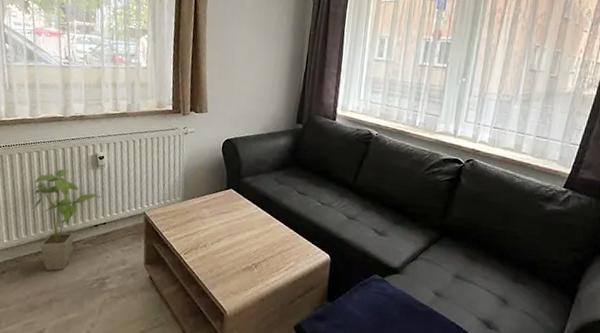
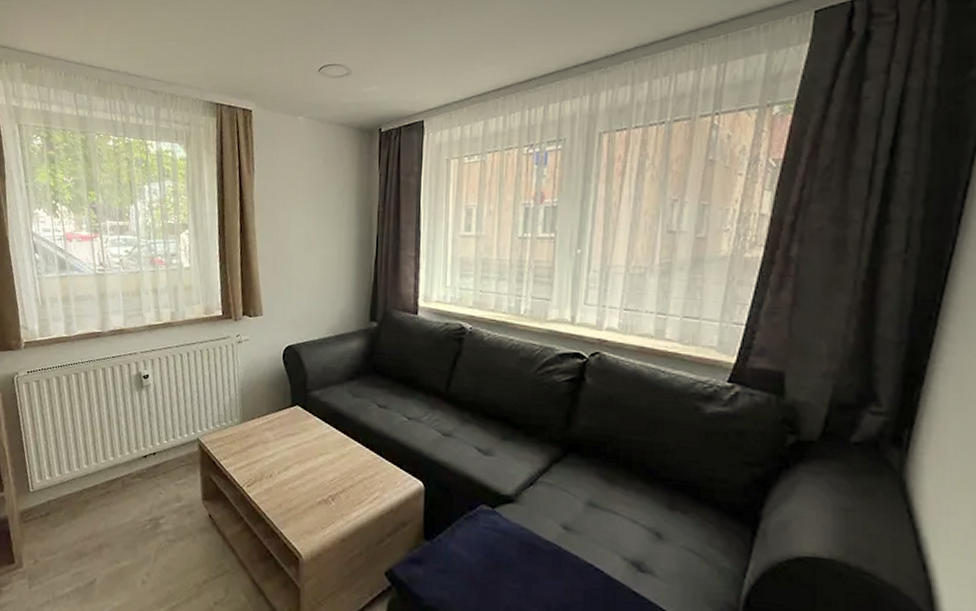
house plant: present [32,169,102,272] -> none [73,392,149,512]

